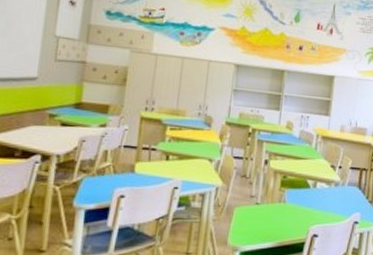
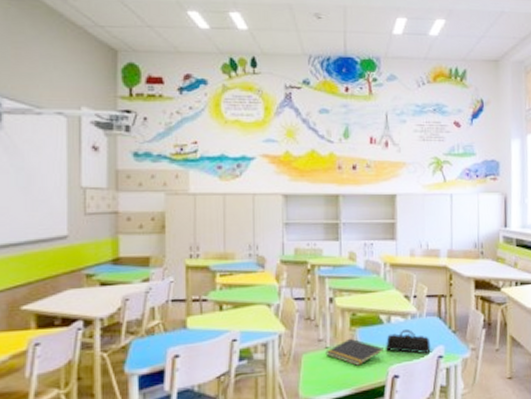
notepad: none [255,197,307,222] -> present [325,338,383,366]
pencil case: none [308,195,349,219] -> present [385,329,431,354]

